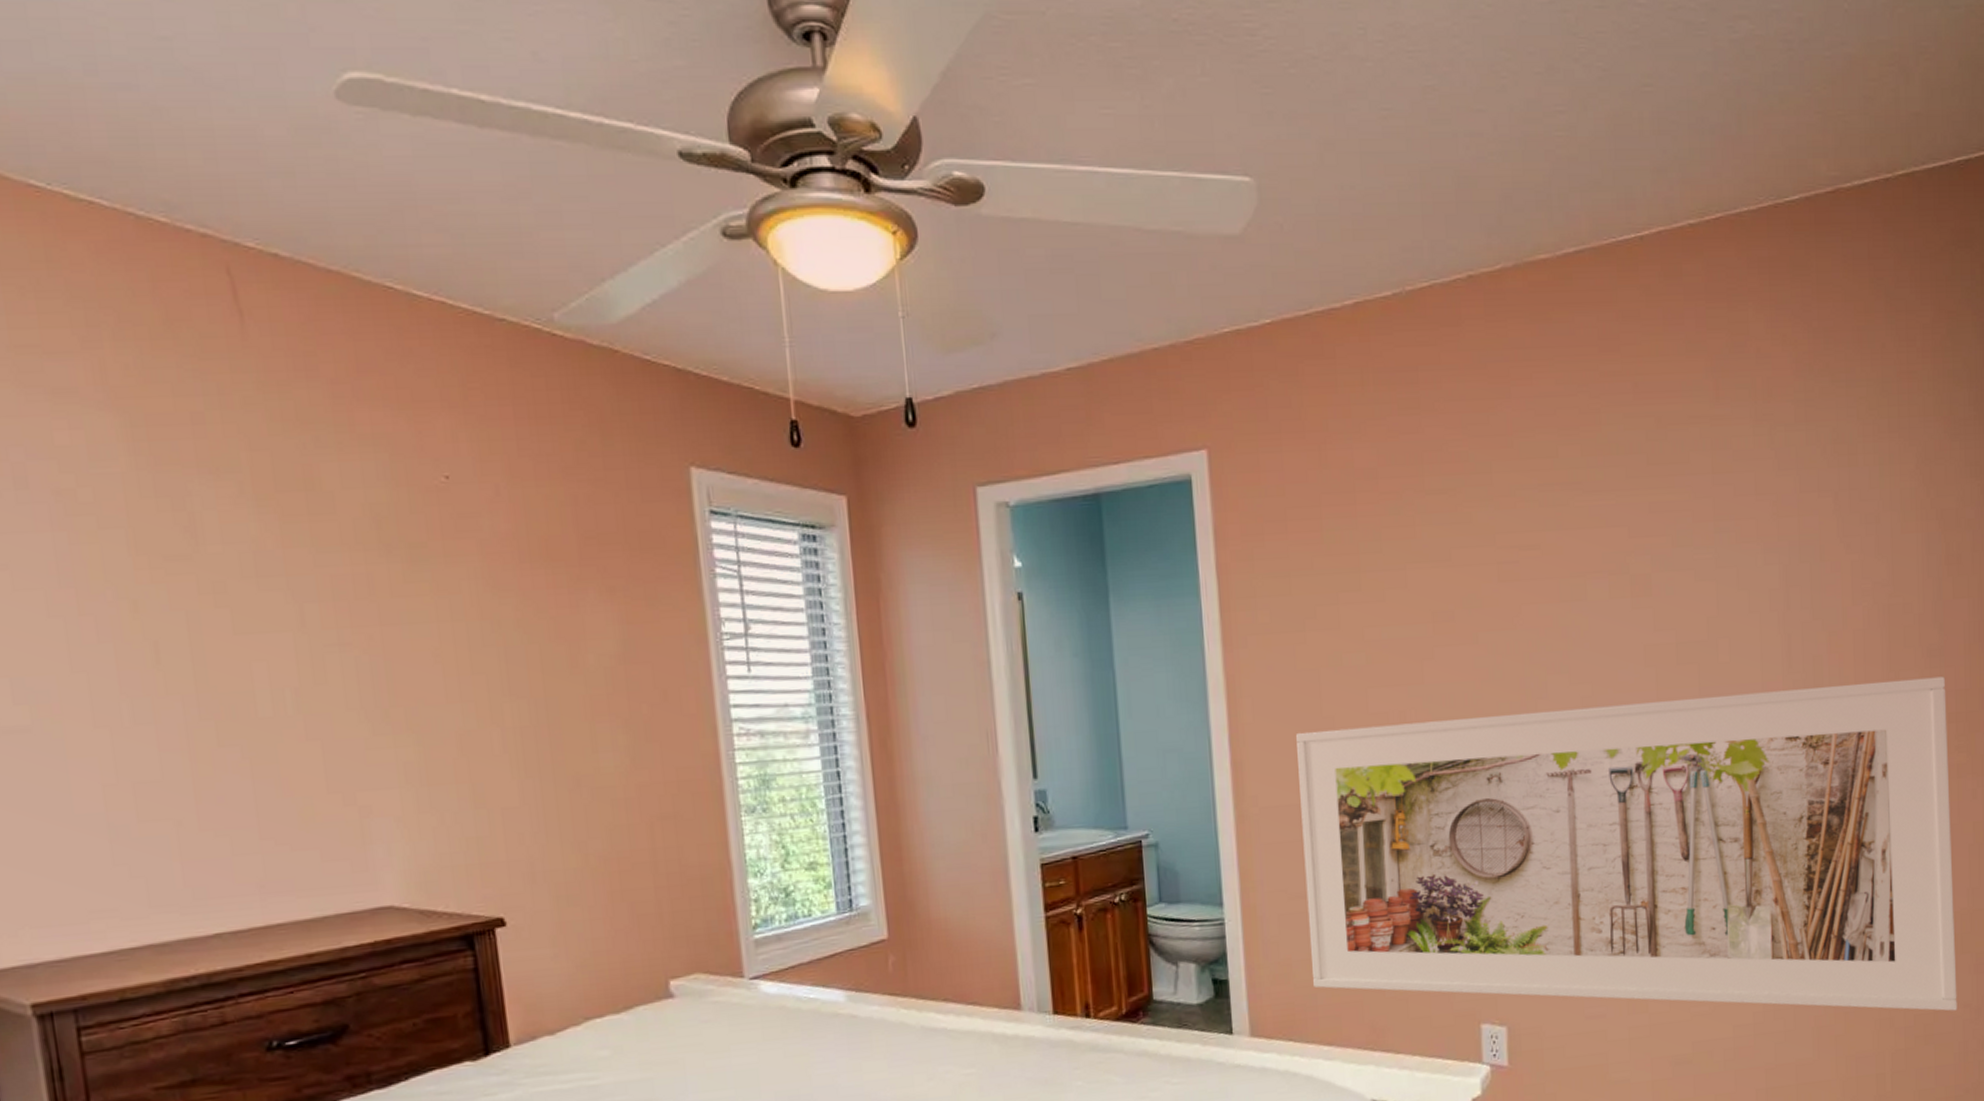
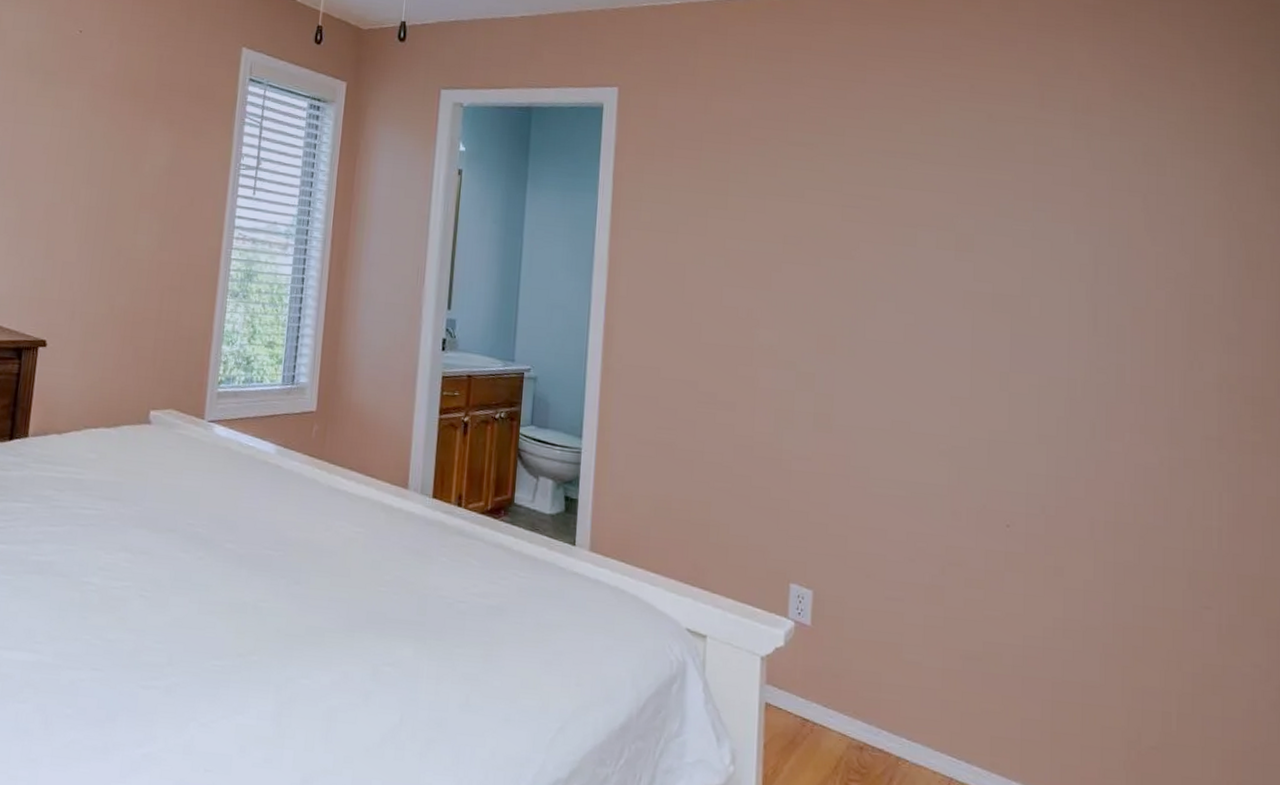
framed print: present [1296,676,1958,1011] -> none [649,312,1247,669]

